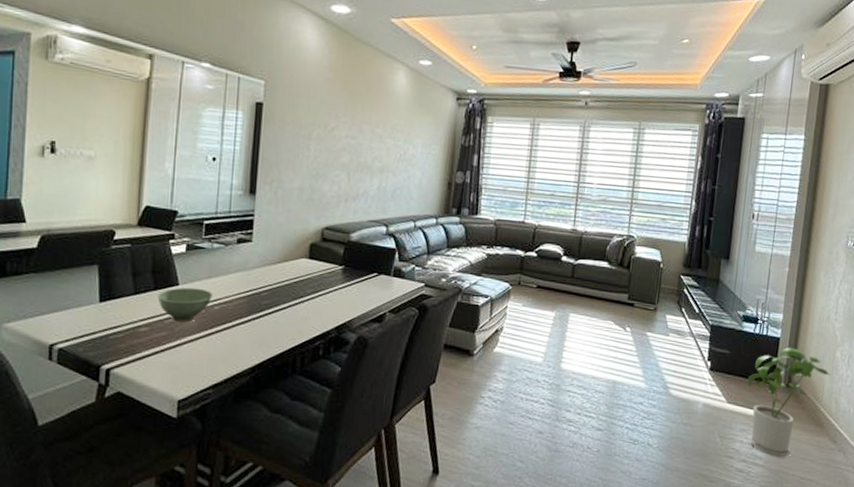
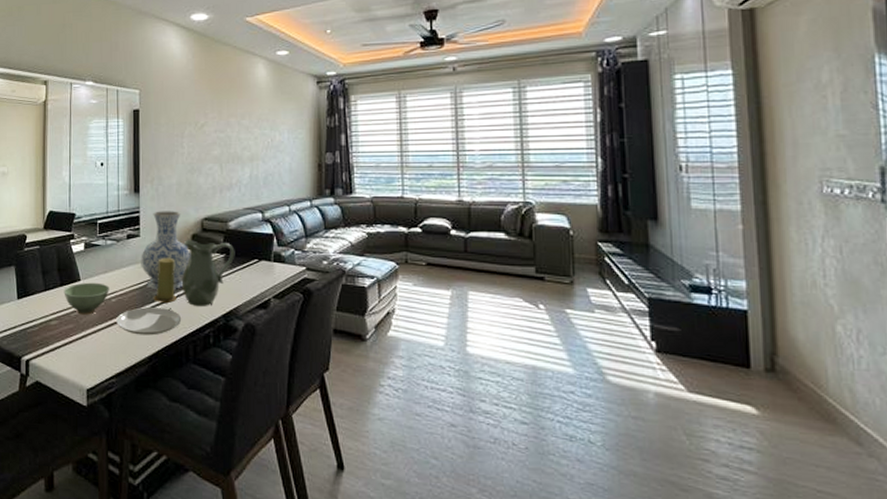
plate: none [217,316,292,346] -> present [116,307,182,336]
vase: none [250,216,308,299] -> present [141,211,191,289]
candle: none [263,265,289,313] -> present [154,257,176,303]
pitcher: none [294,248,355,318] -> present [181,239,235,306]
house plant: present [747,347,831,458] -> none [710,322,834,463]

